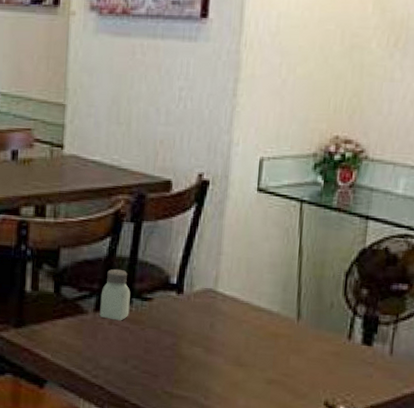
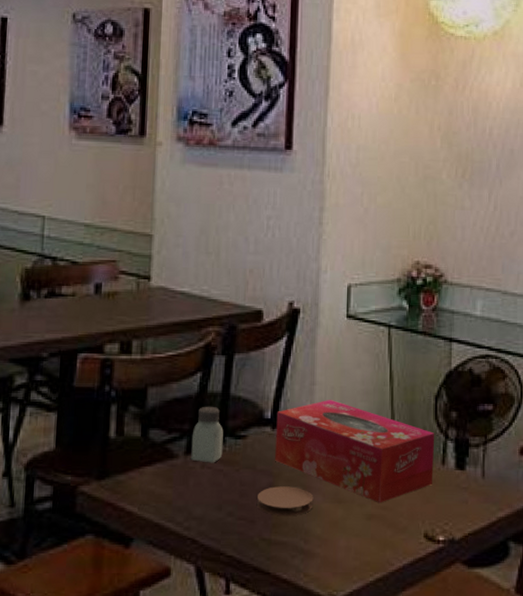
coaster: none [160,346,215,374] -> present [256,486,314,516]
tissue box: none [179,269,343,370] -> present [275,399,435,503]

